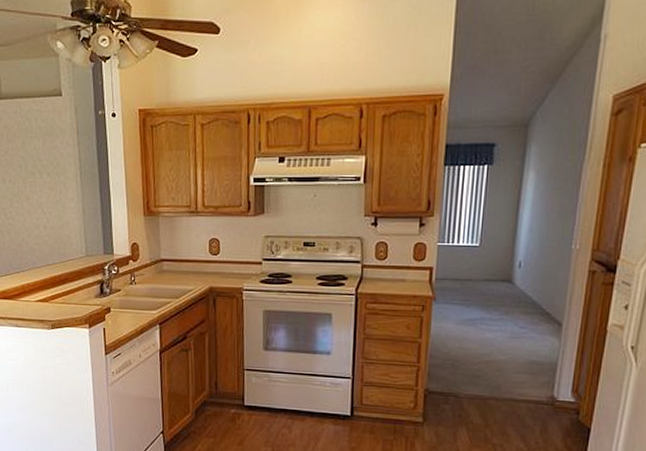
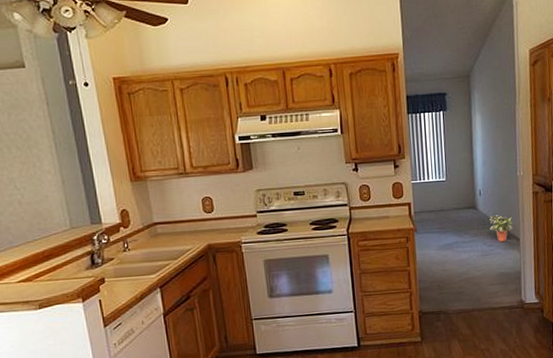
potted plant: none [525,293,558,326] -> present [489,215,513,242]

